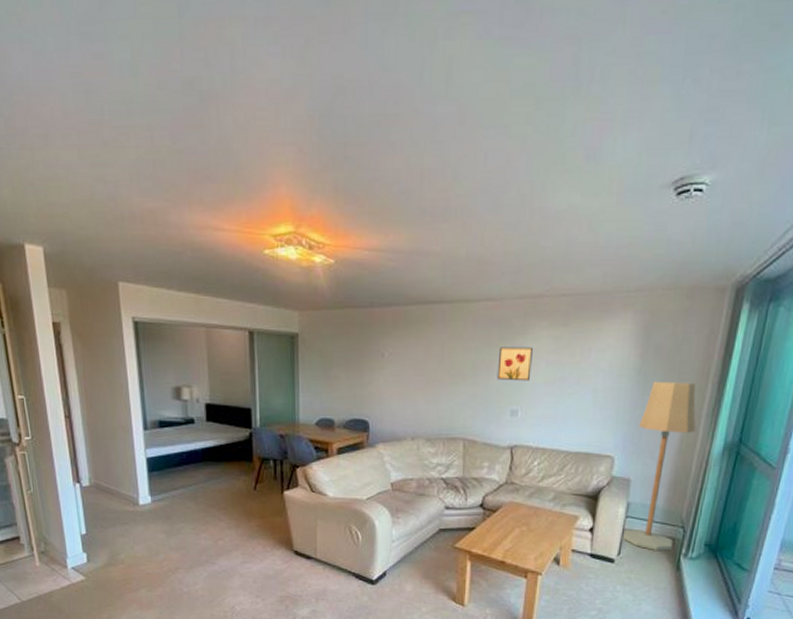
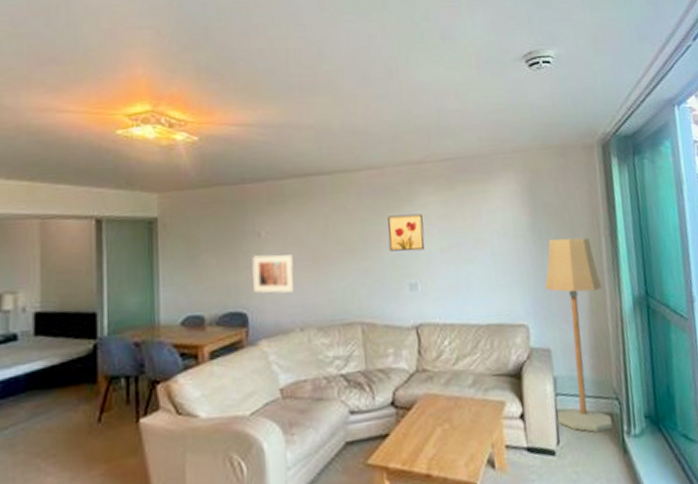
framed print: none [375,373,410,407] -> present [252,254,295,293]

